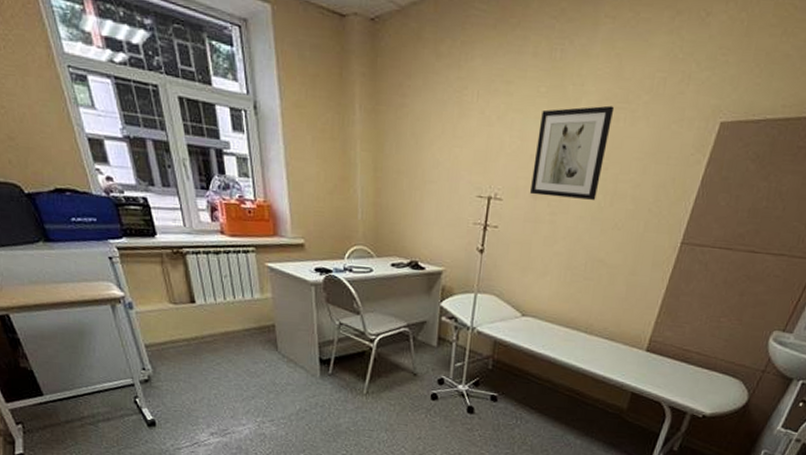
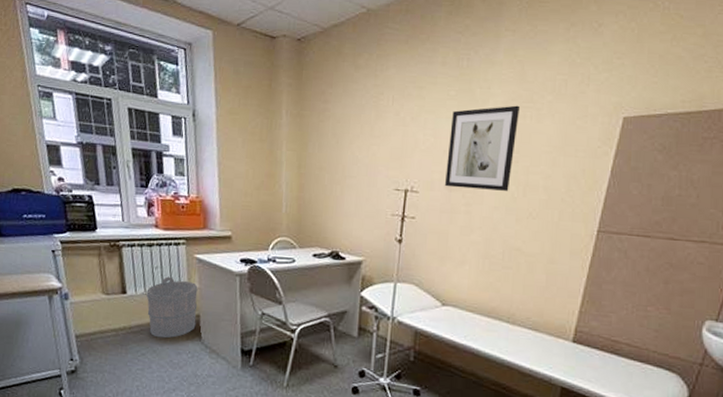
bucket: none [211,285,272,348] -> present [141,276,198,339]

